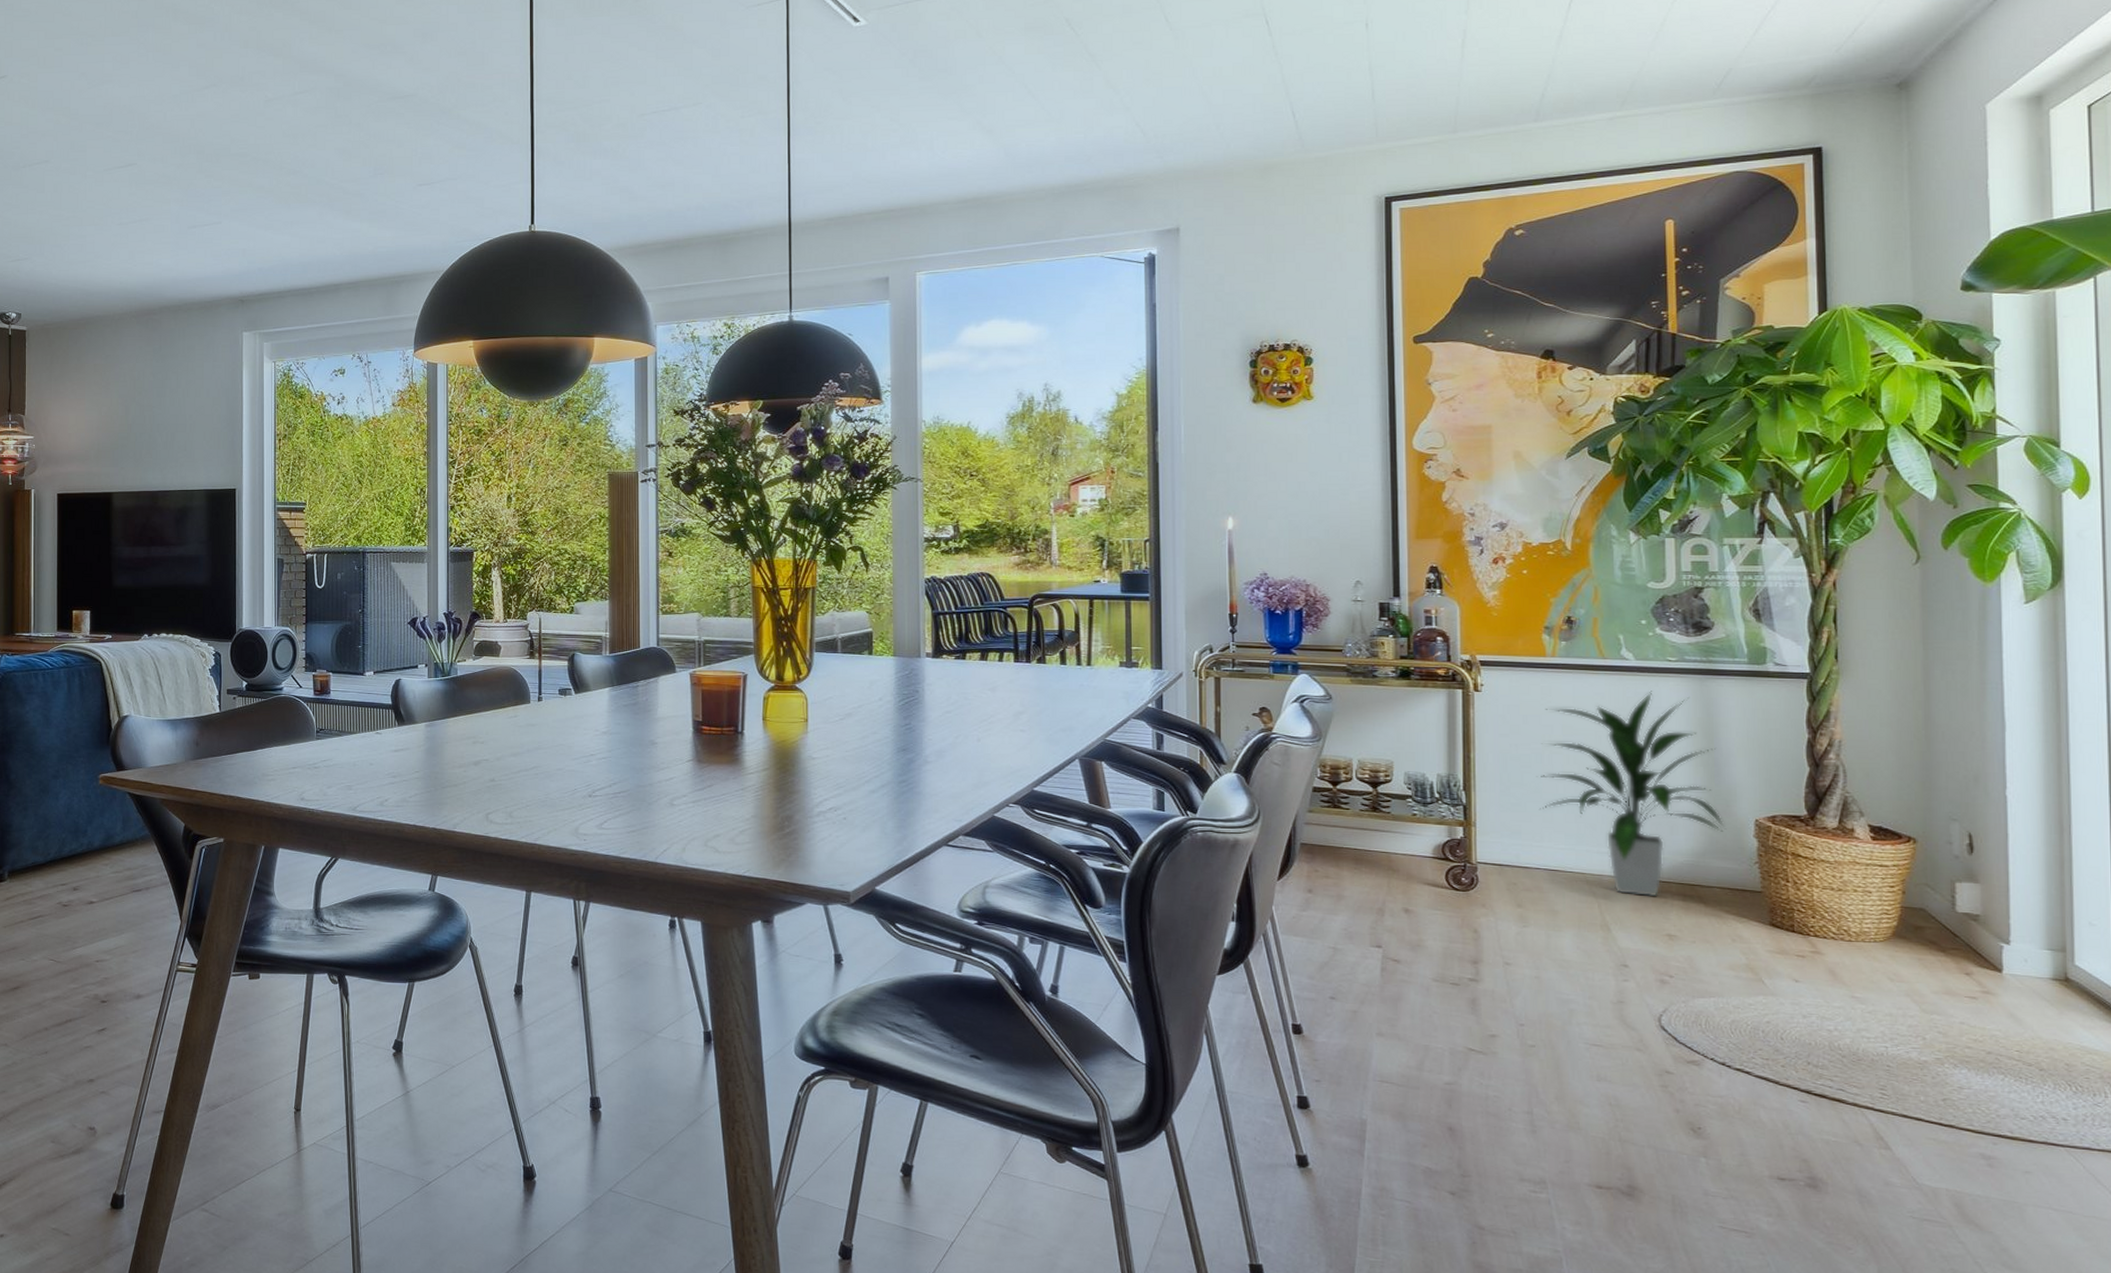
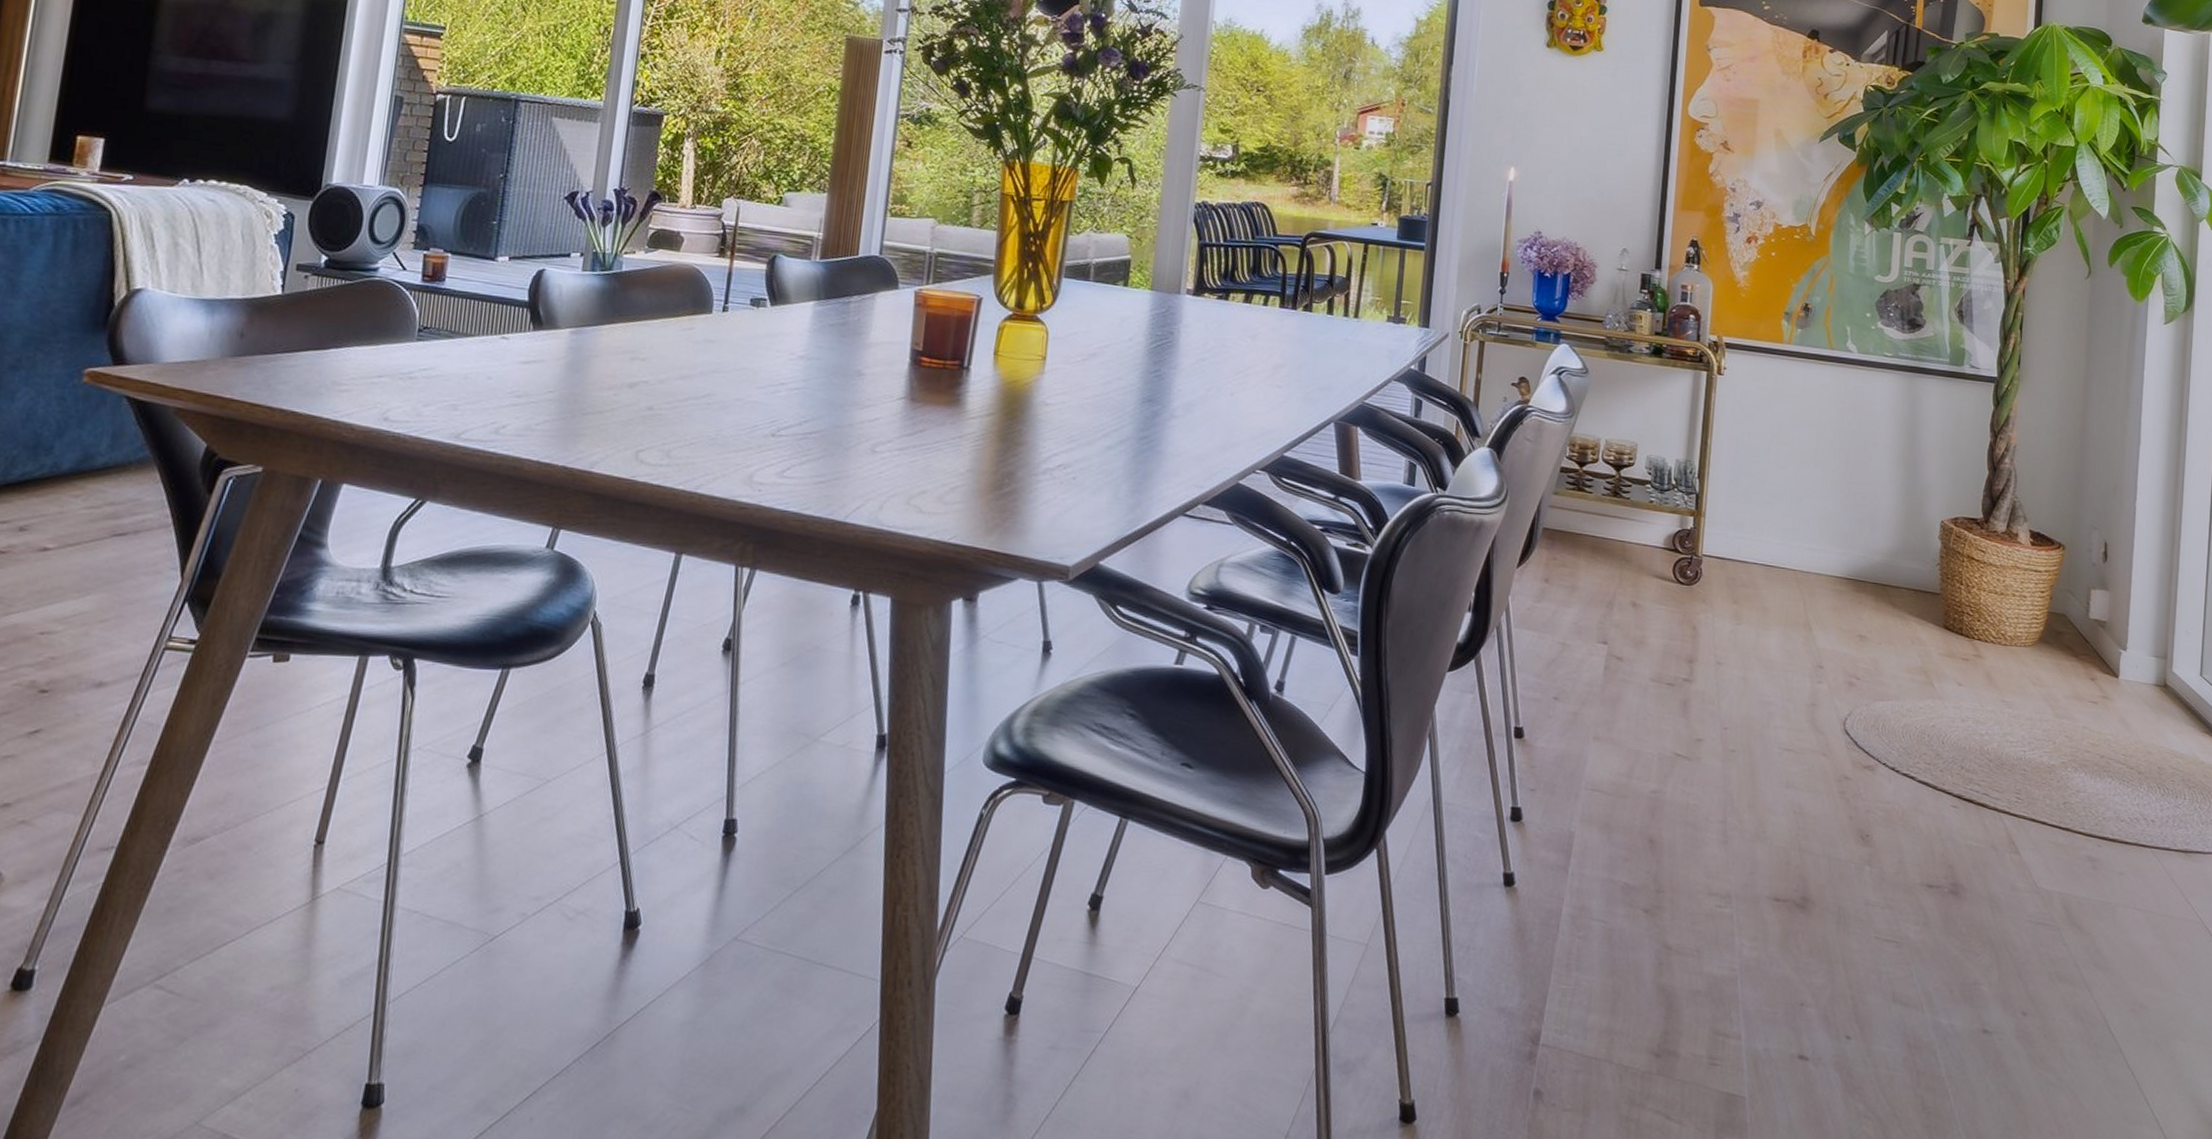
indoor plant: present [1537,691,1727,897] -> none [1763,385,1917,596]

